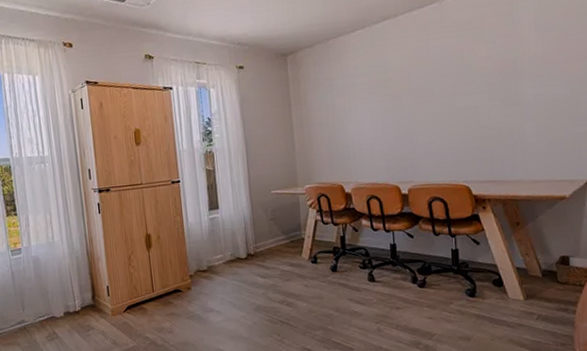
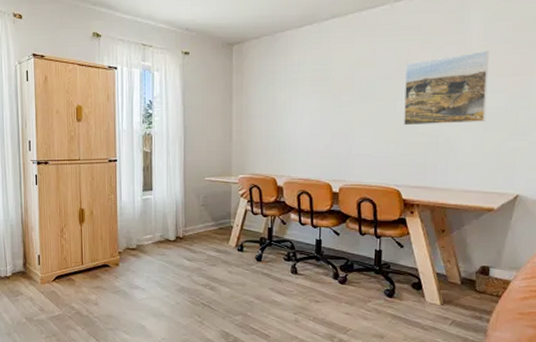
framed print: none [461,39,547,121] -> present [404,50,490,126]

